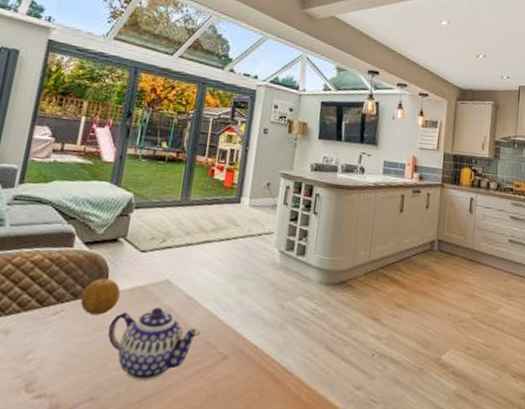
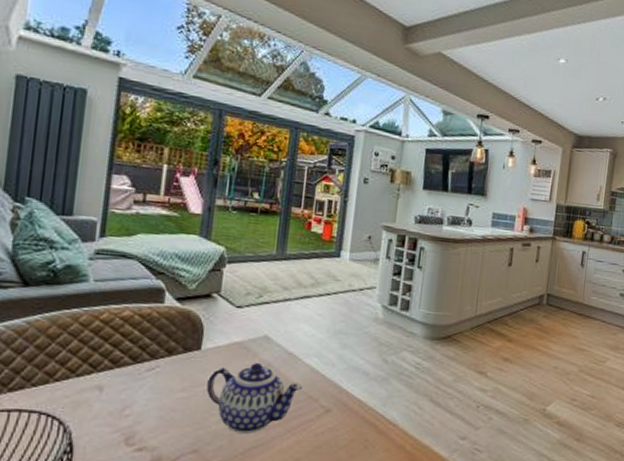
fruit: present [80,278,121,315] -> none [175,334,218,371]

